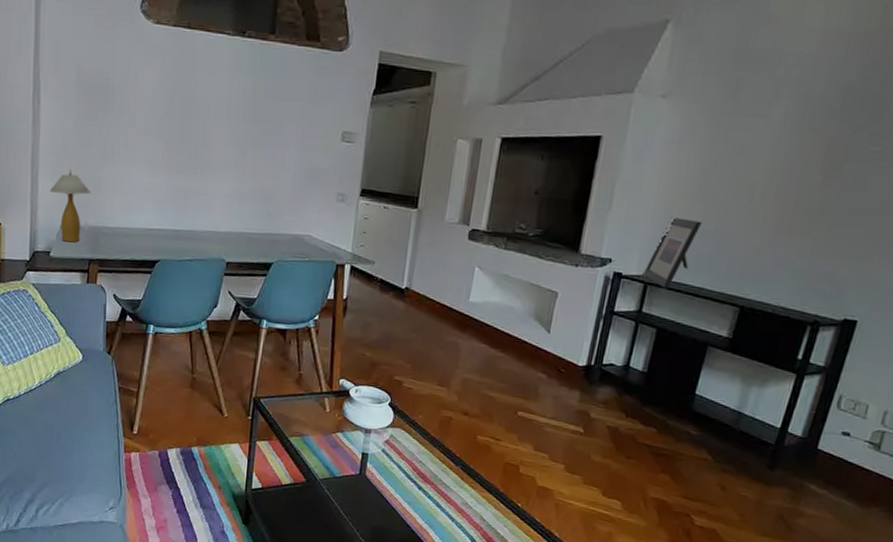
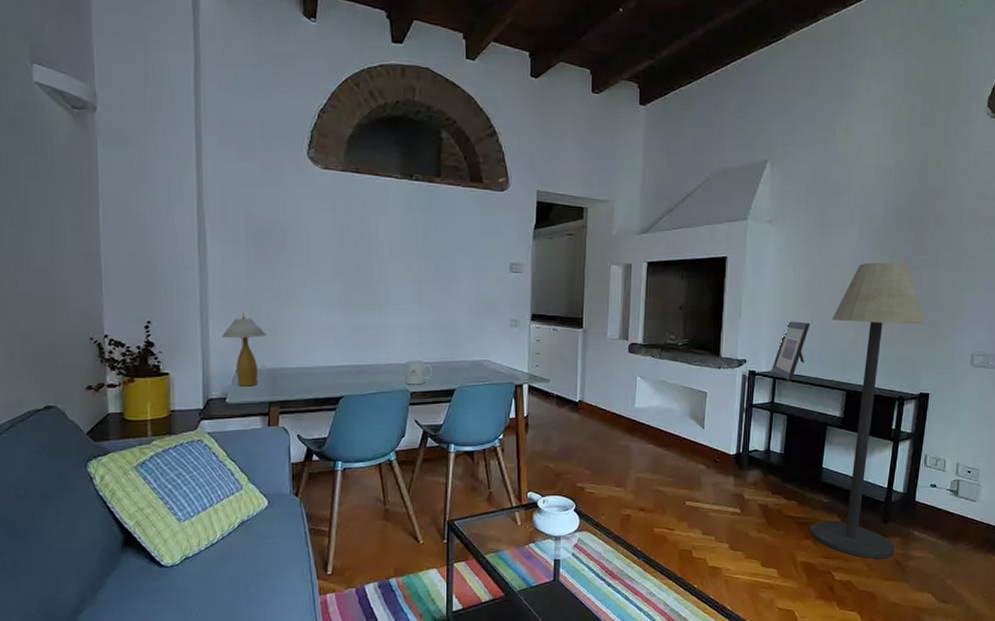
mug: none [221,229,251,256] -> present [404,361,433,385]
floor lamp: none [669,152,865,511] -> present [810,262,925,560]

